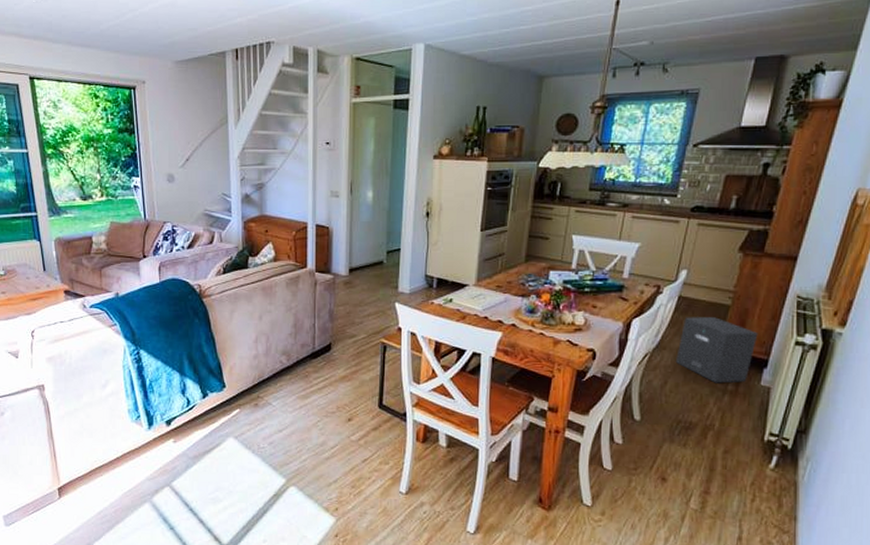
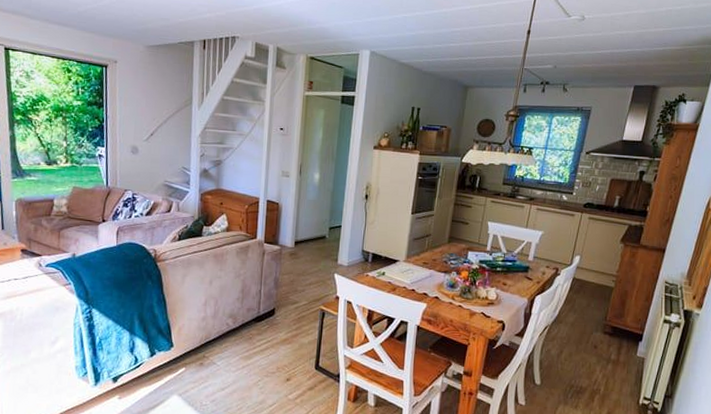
speaker: present [675,317,758,383] -> none [569,296,635,354]

